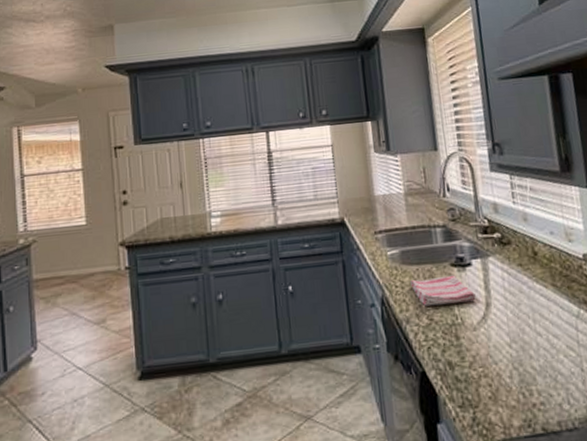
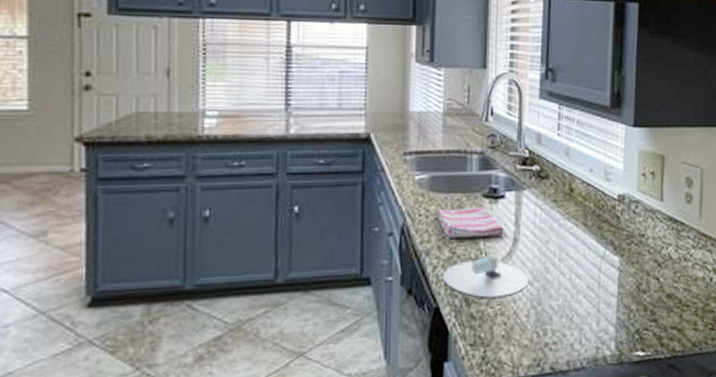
soap dispenser: none [423,319,508,361] -> present [442,254,529,298]

